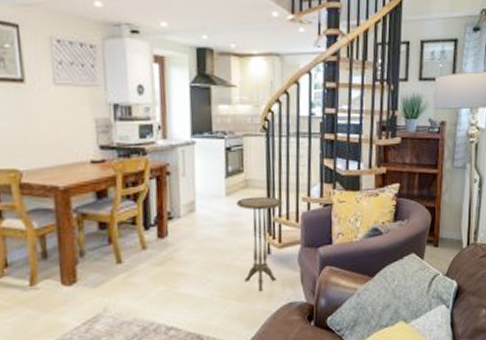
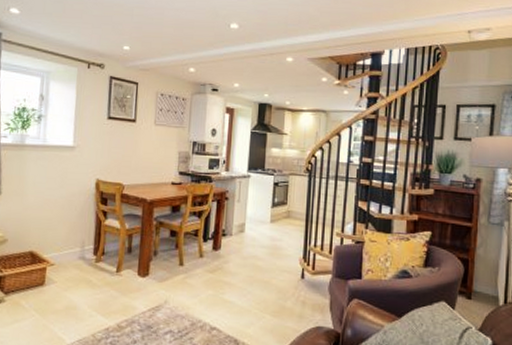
side table: present [235,196,283,291] -> none [278,226,319,310]

